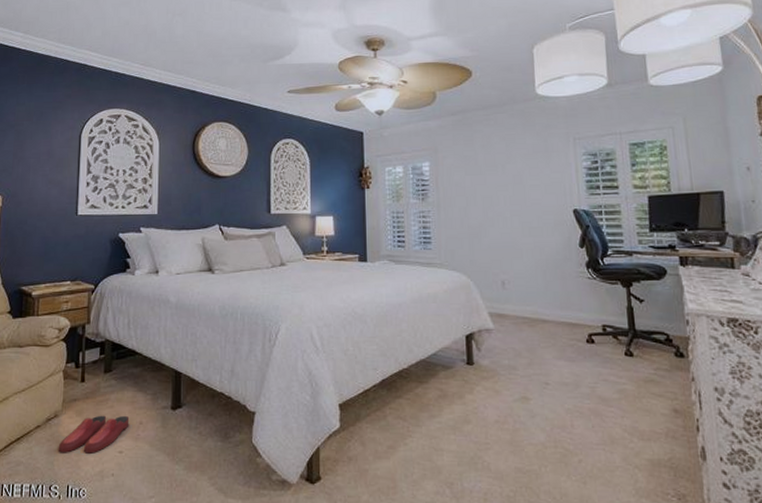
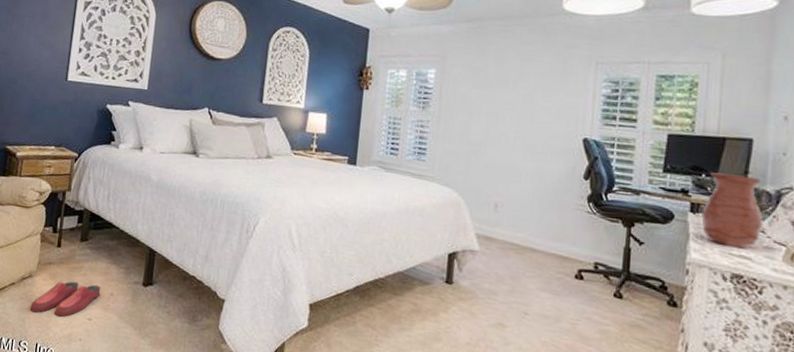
vase: none [690,225,748,294] -> present [701,172,764,249]

